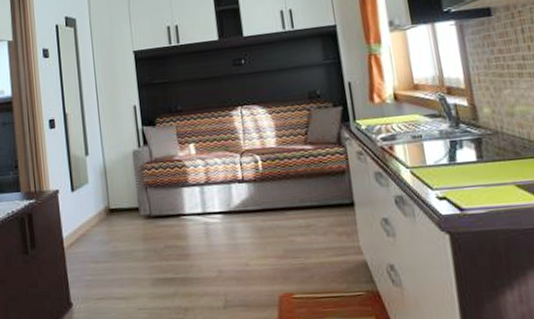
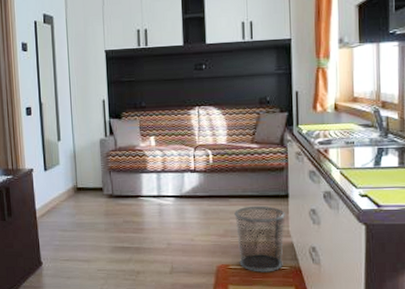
waste bin: none [293,217,358,301] -> present [234,205,285,272]

